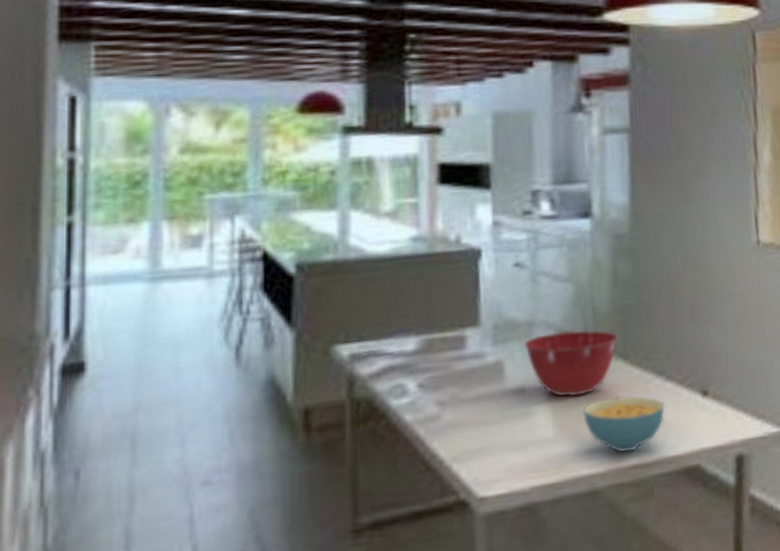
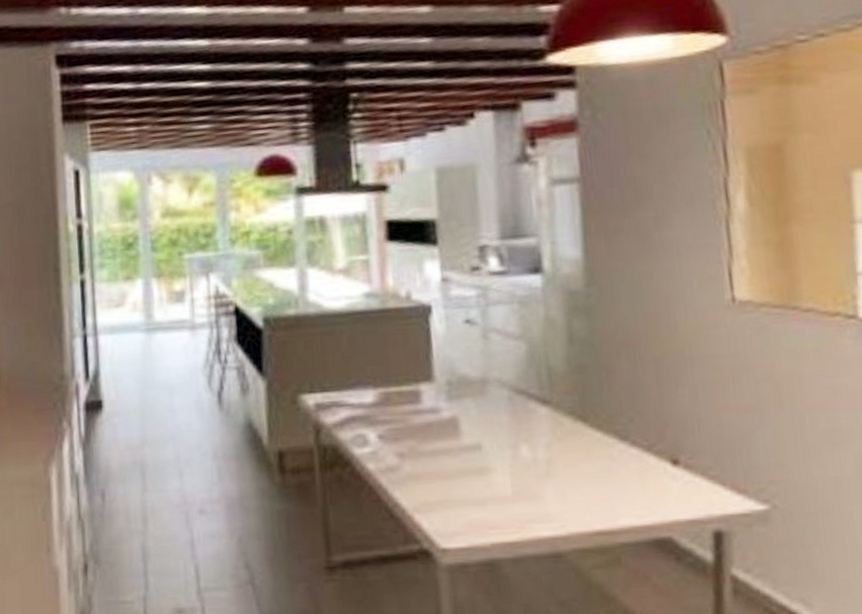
mixing bowl: present [524,329,619,397] -> none [478,389,577,457]
cereal bowl: present [583,395,665,454] -> none [542,459,630,518]

